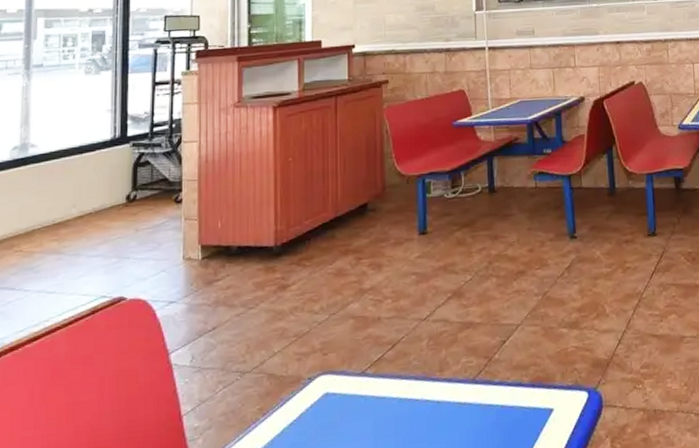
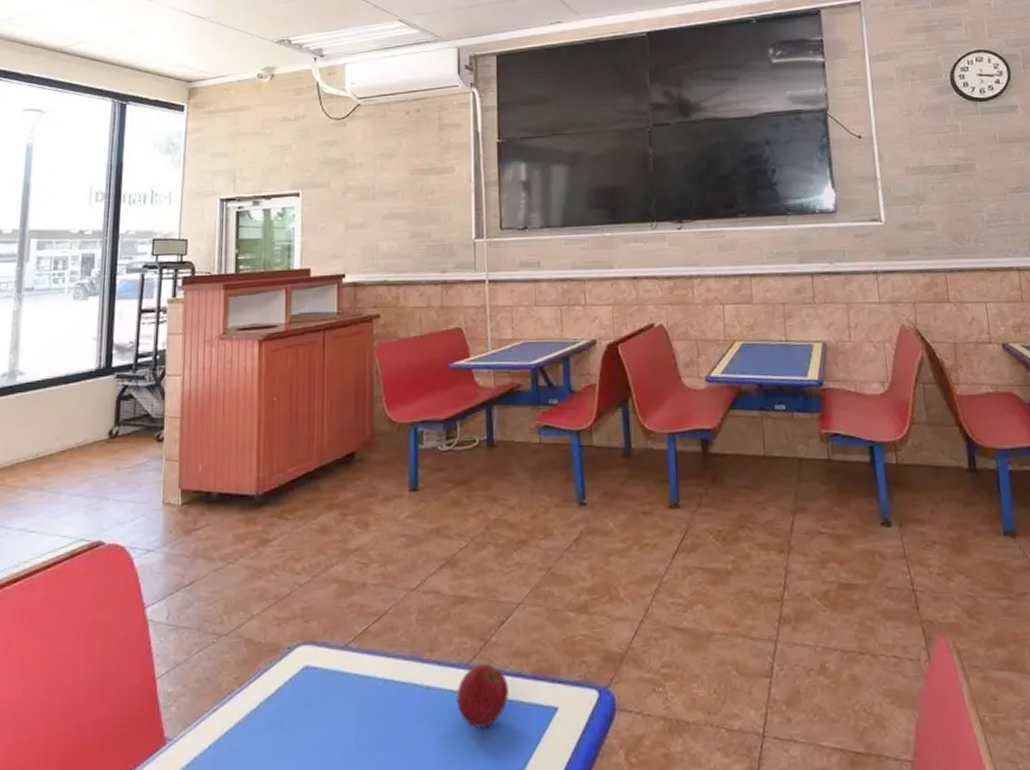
apple: none [464,376,511,432] -> present [456,662,509,728]

